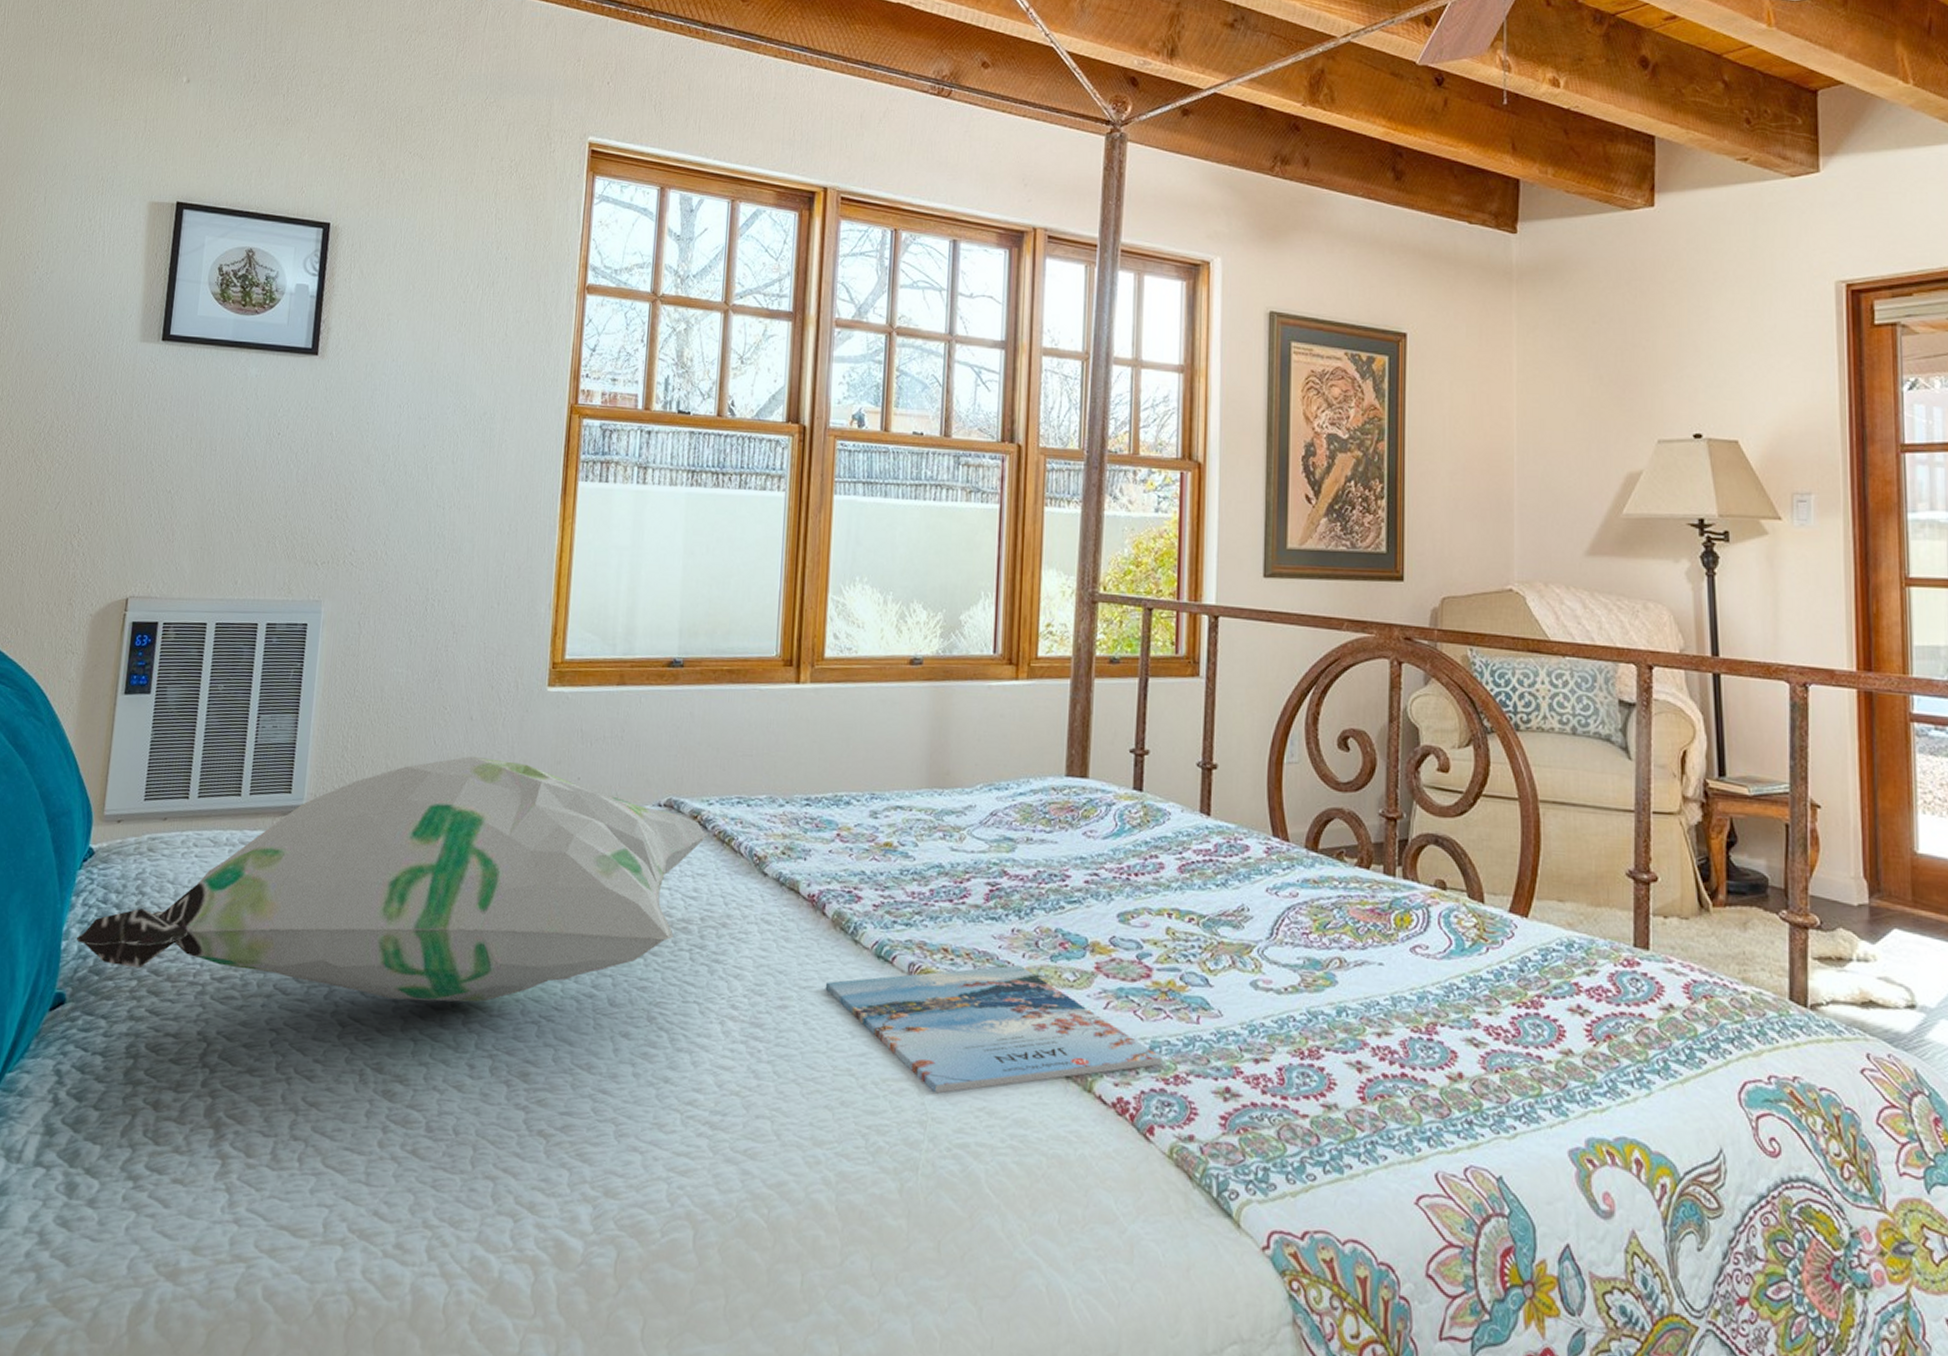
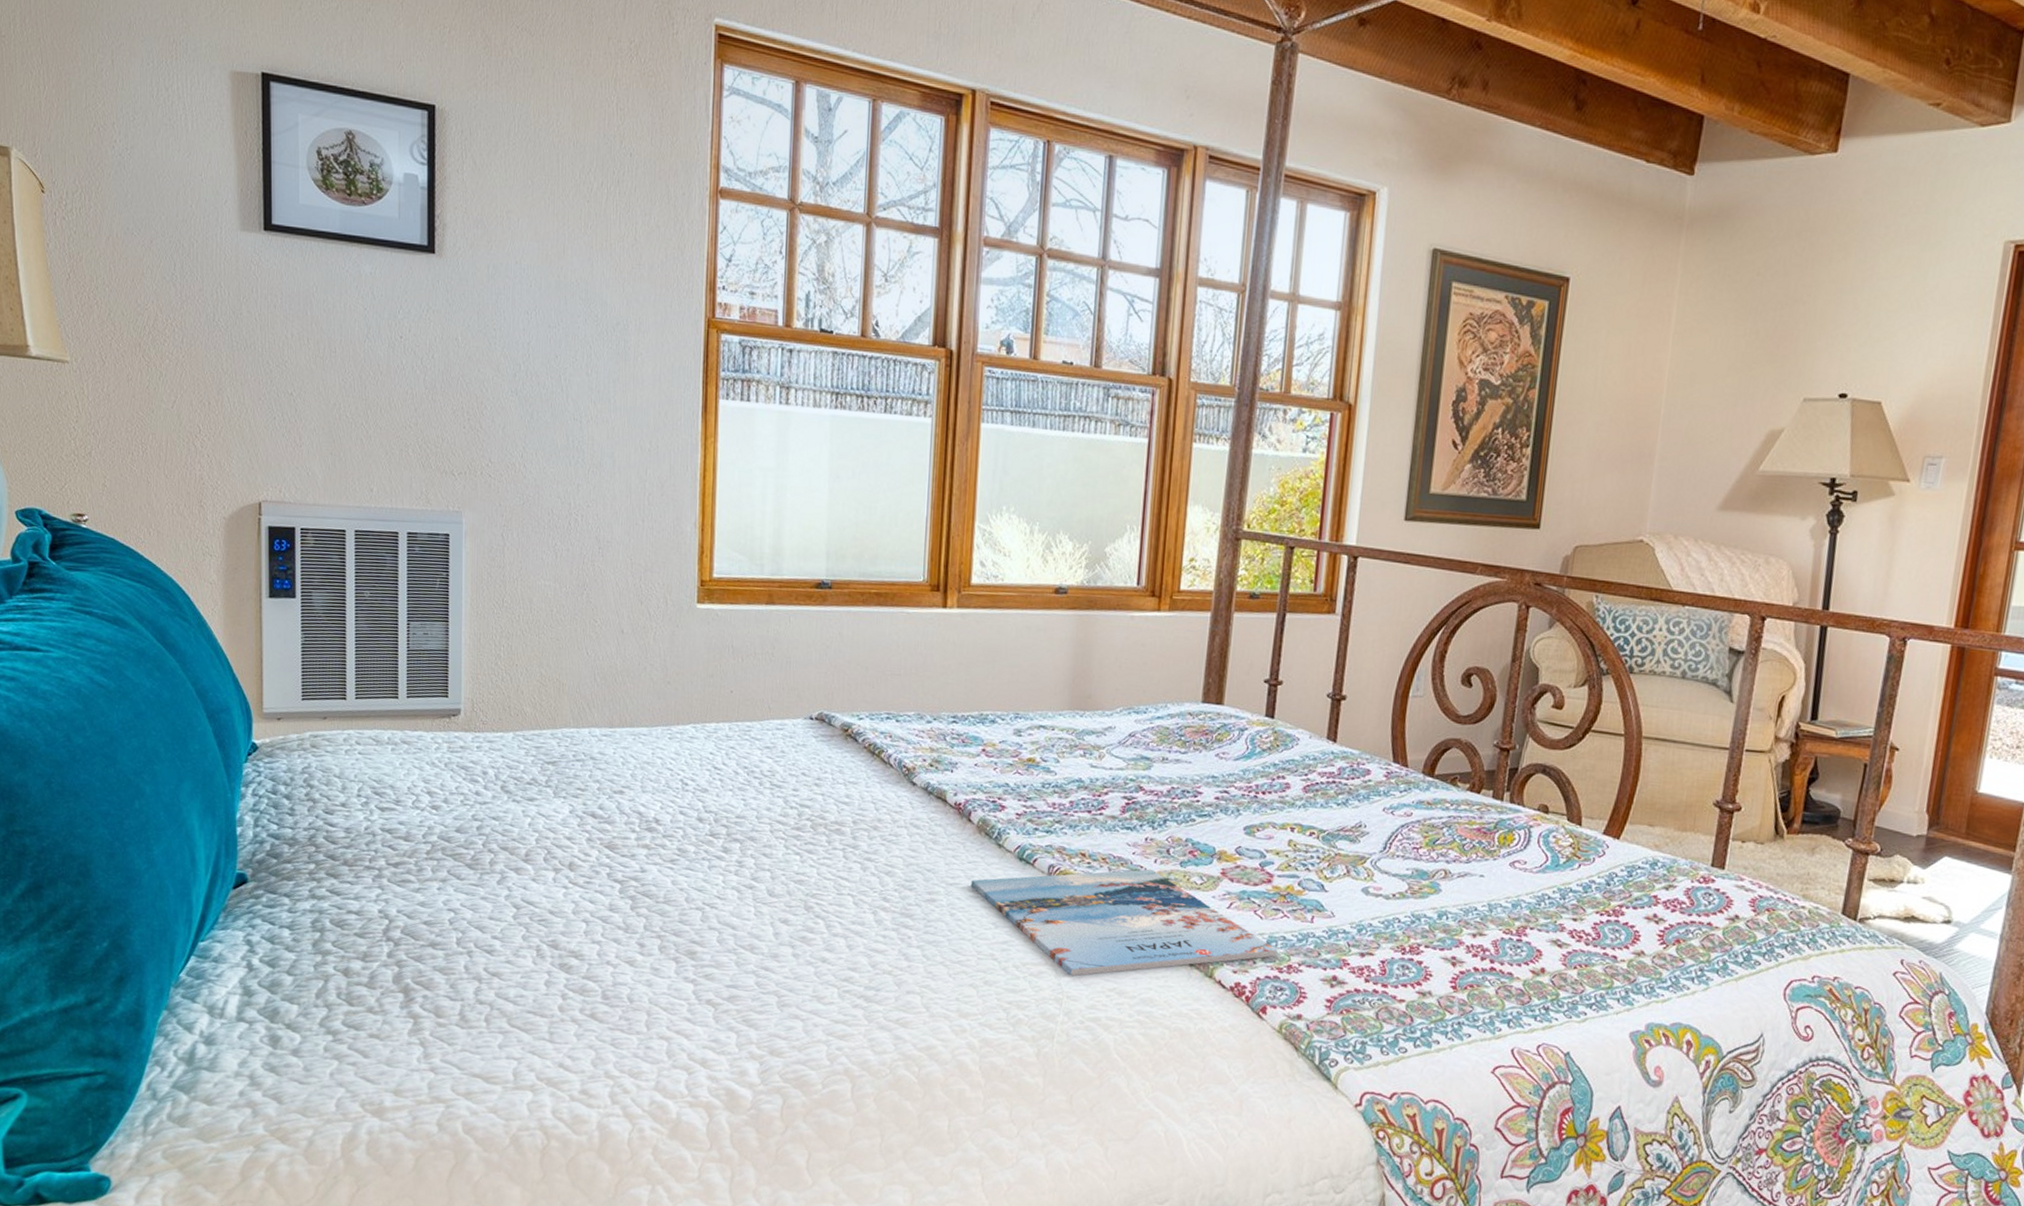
decorative pillow: present [76,756,707,1002] -> none [250,667,858,890]

